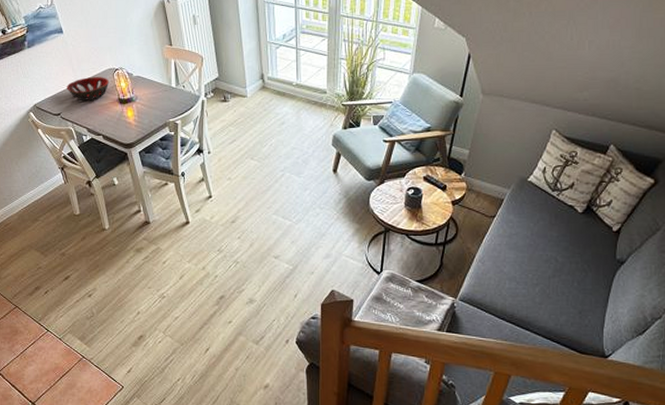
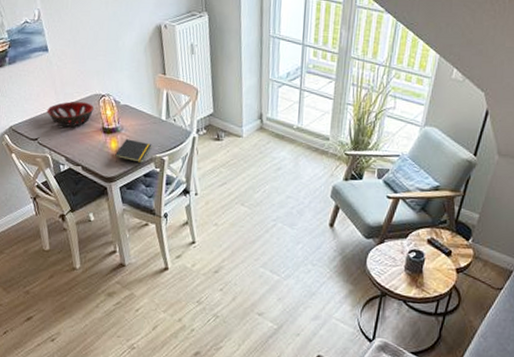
notepad: none [132,107,165,129] -> present [115,139,152,163]

